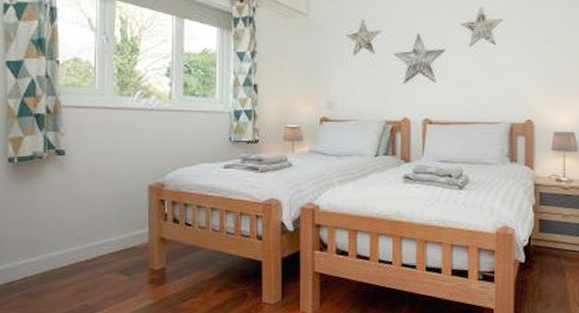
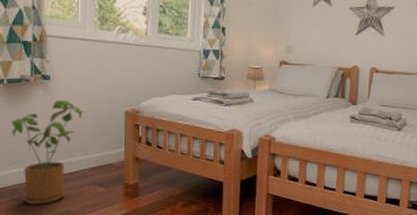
house plant: none [22,176,104,300] -> present [12,99,85,205]

